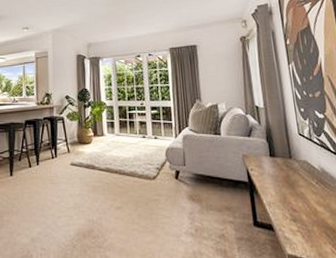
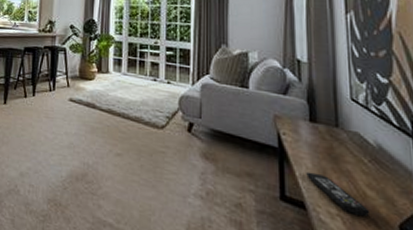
remote control: none [271,199,321,228] -> present [306,171,371,216]

